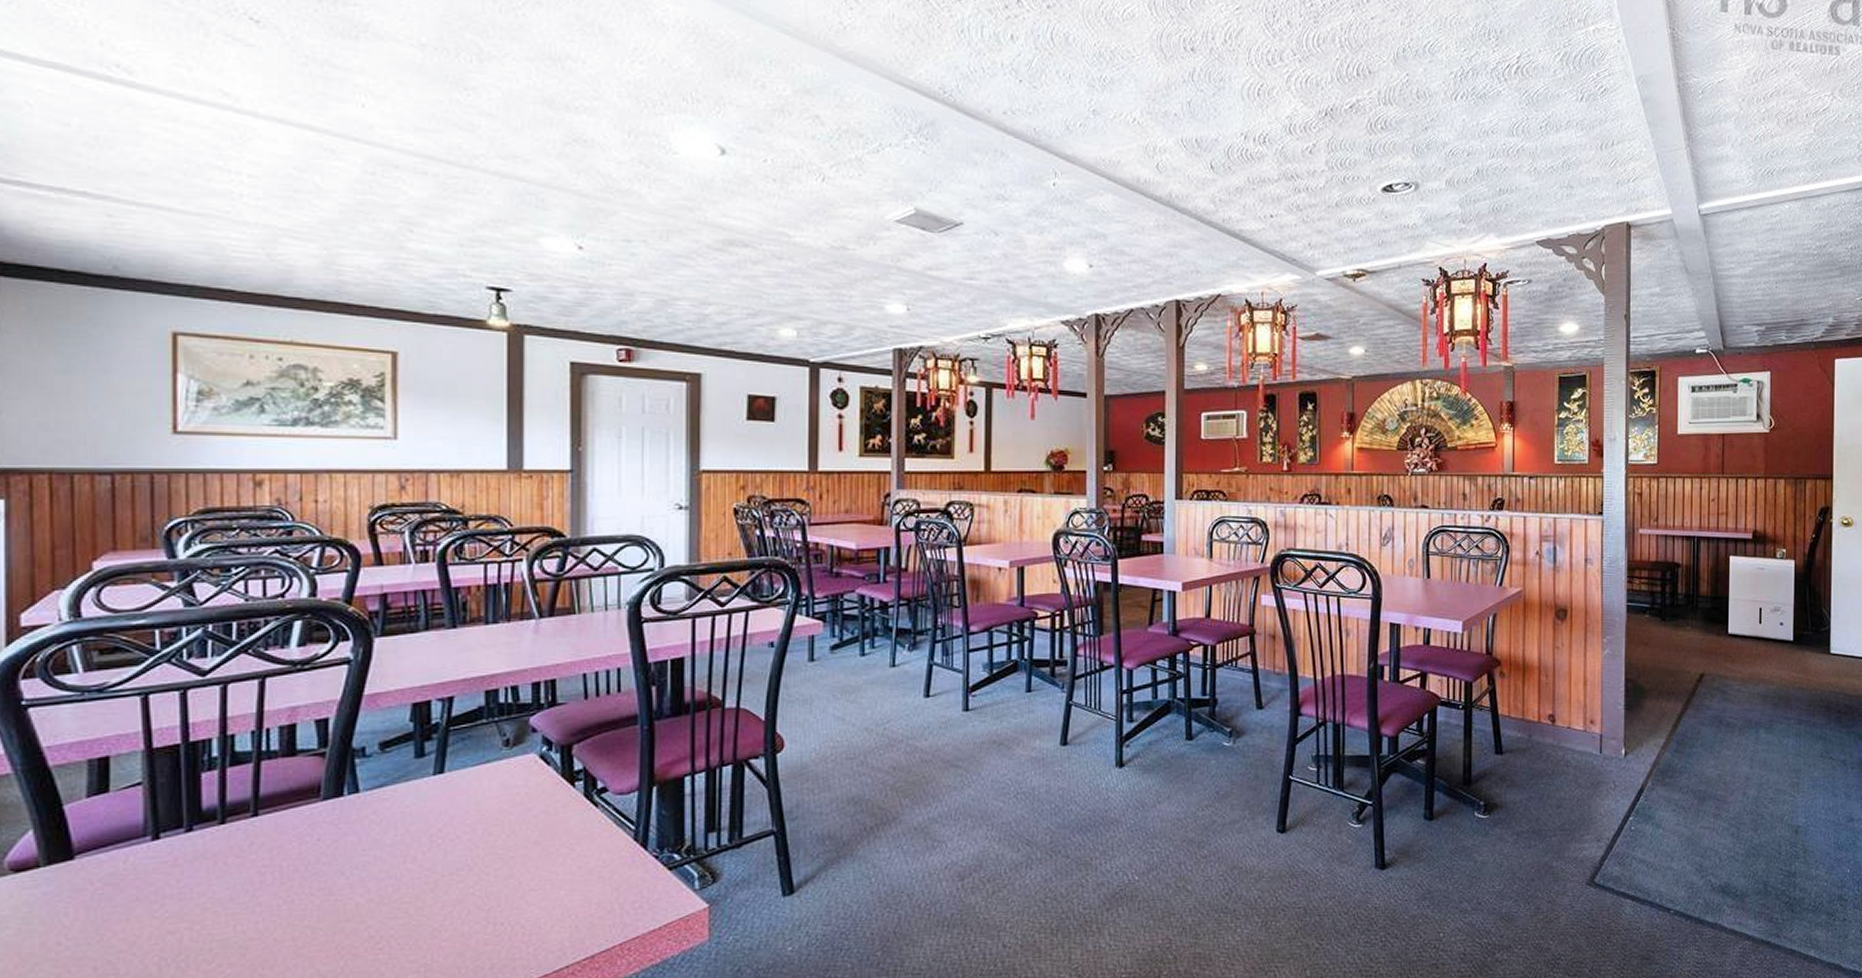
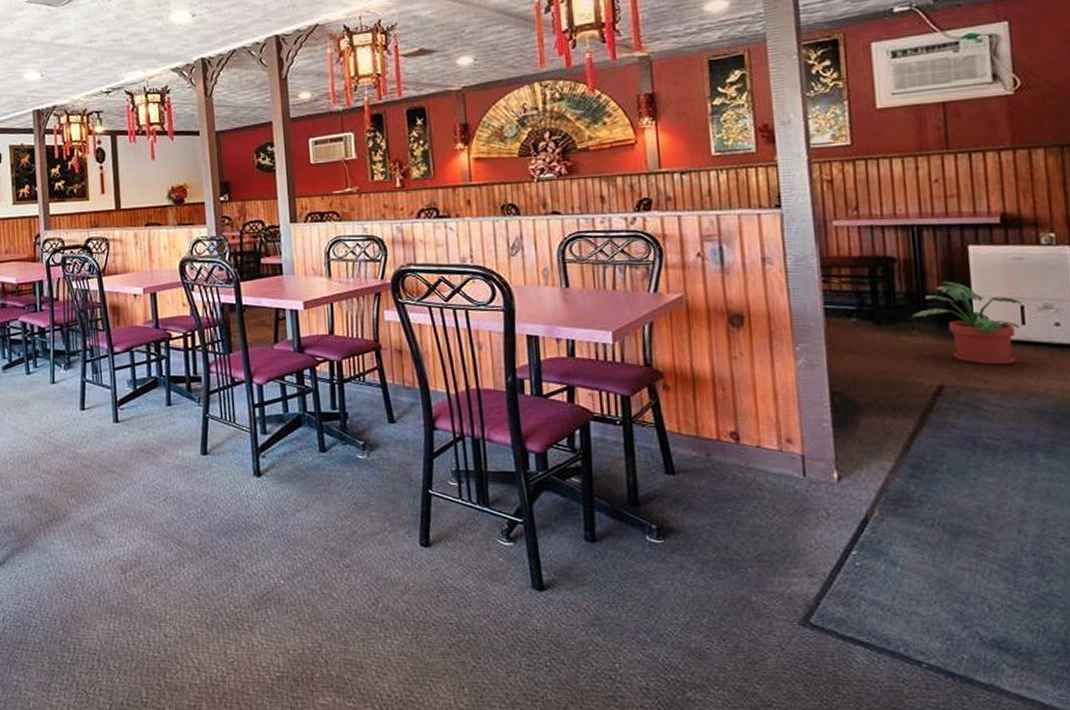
potted plant: none [1686,585,1761,657] -> present [910,281,1022,365]

